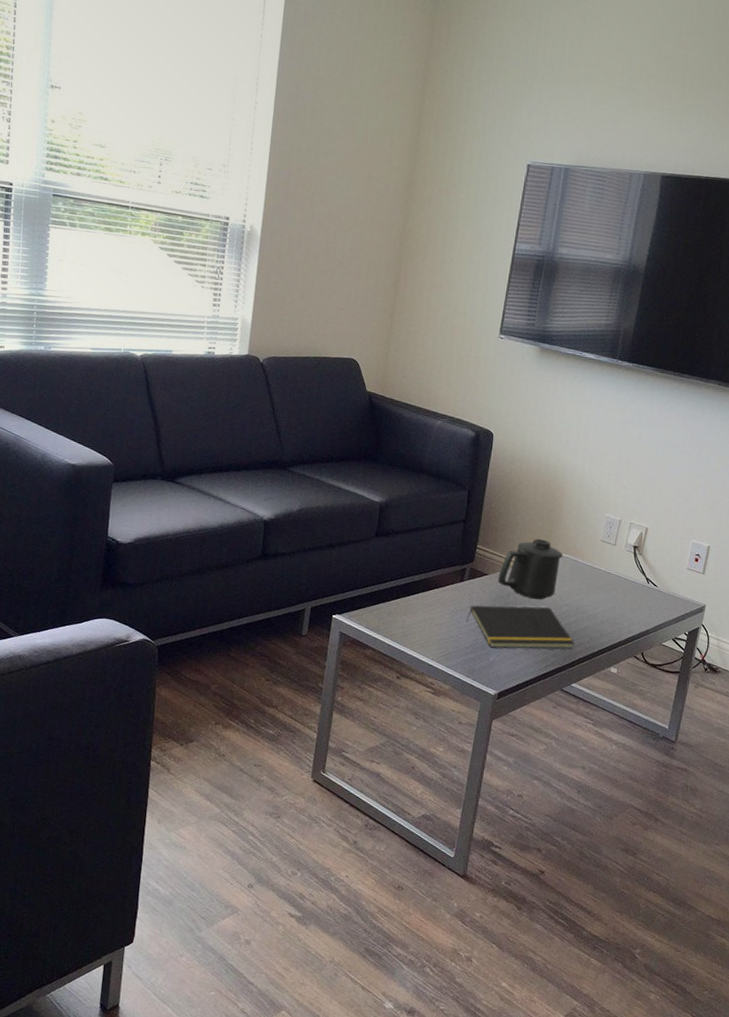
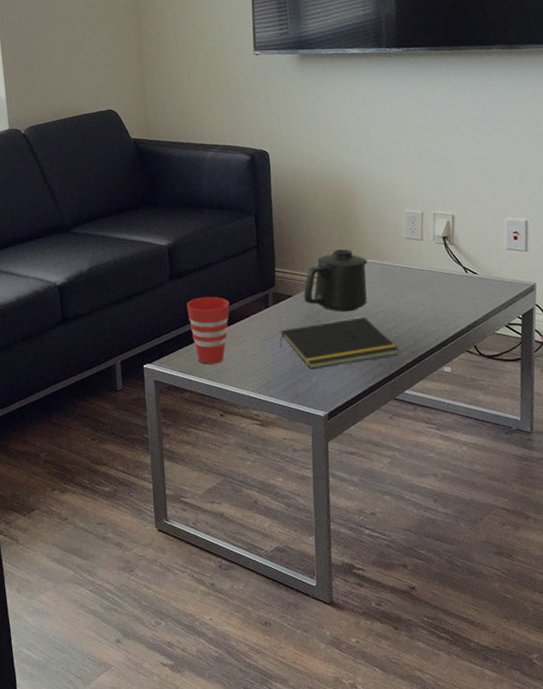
cup: none [386,559,428,627] -> present [186,296,230,365]

